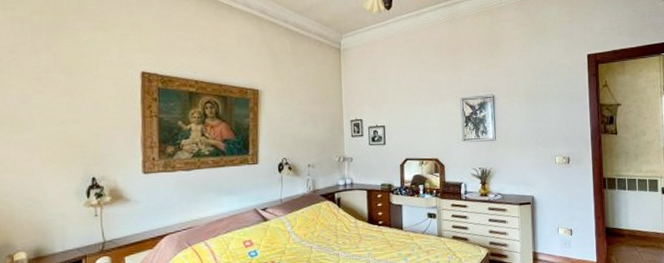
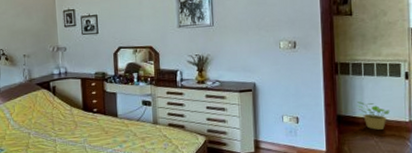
potted plant: none [622,214,650,241] -> present [356,102,391,130]

